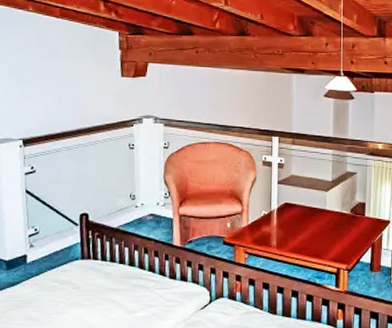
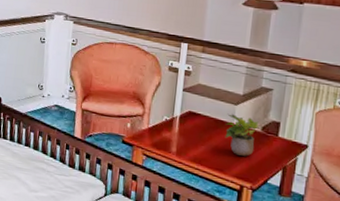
potted plant: none [318,200,347,239] -> present [225,113,259,156]

